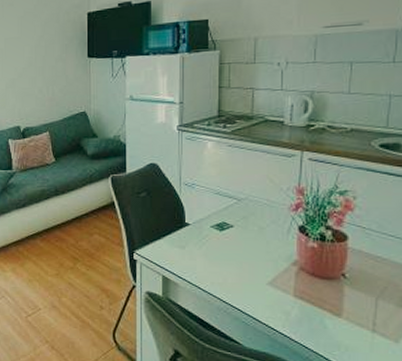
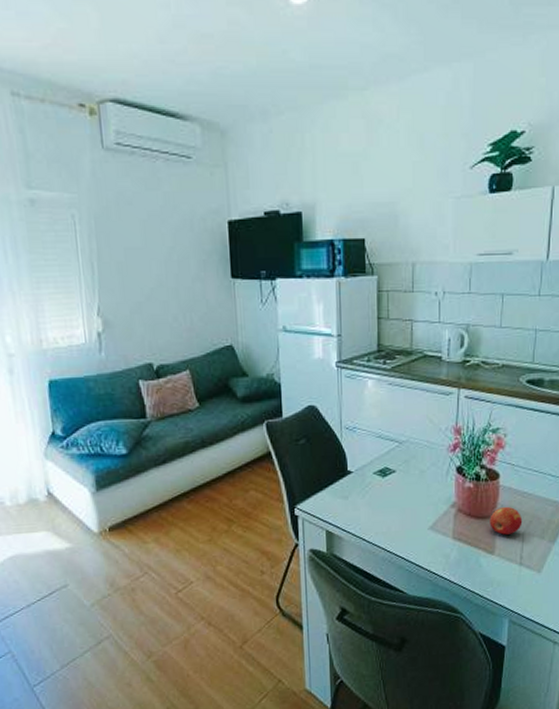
apple: none [336,269,376,298] -> present [489,506,523,535]

